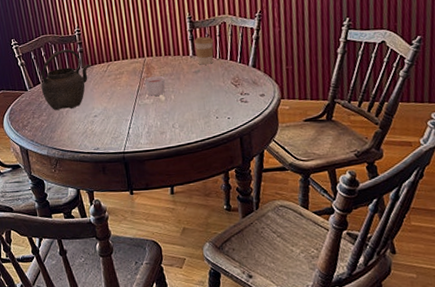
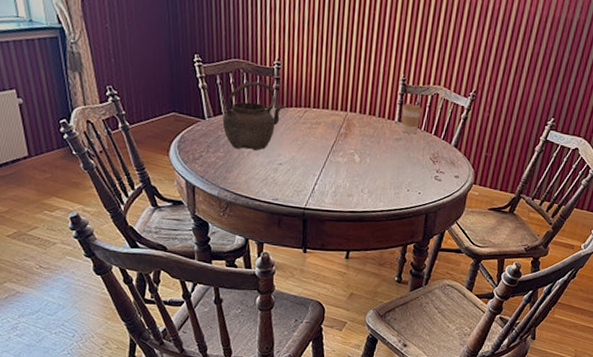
candle: present [143,75,166,96] -> none [341,133,365,156]

